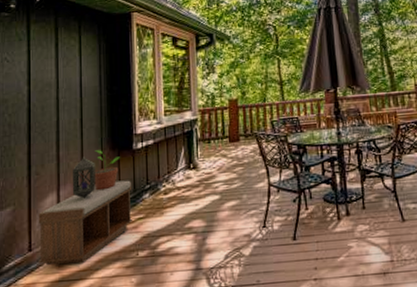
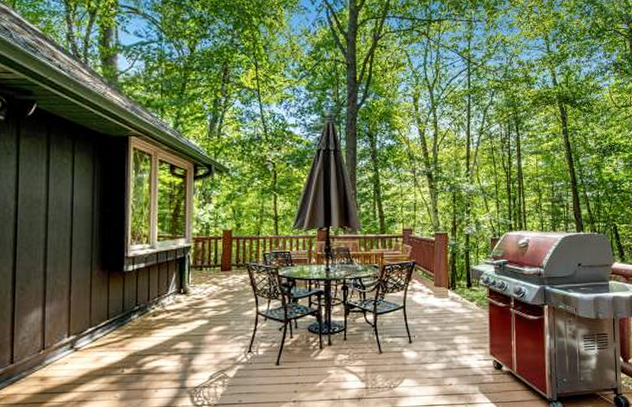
bench: present [38,180,133,266] -> none [20,300,121,378]
lantern: present [72,157,96,199] -> none [58,275,84,316]
potted plant: present [94,150,120,191] -> none [82,270,110,309]

